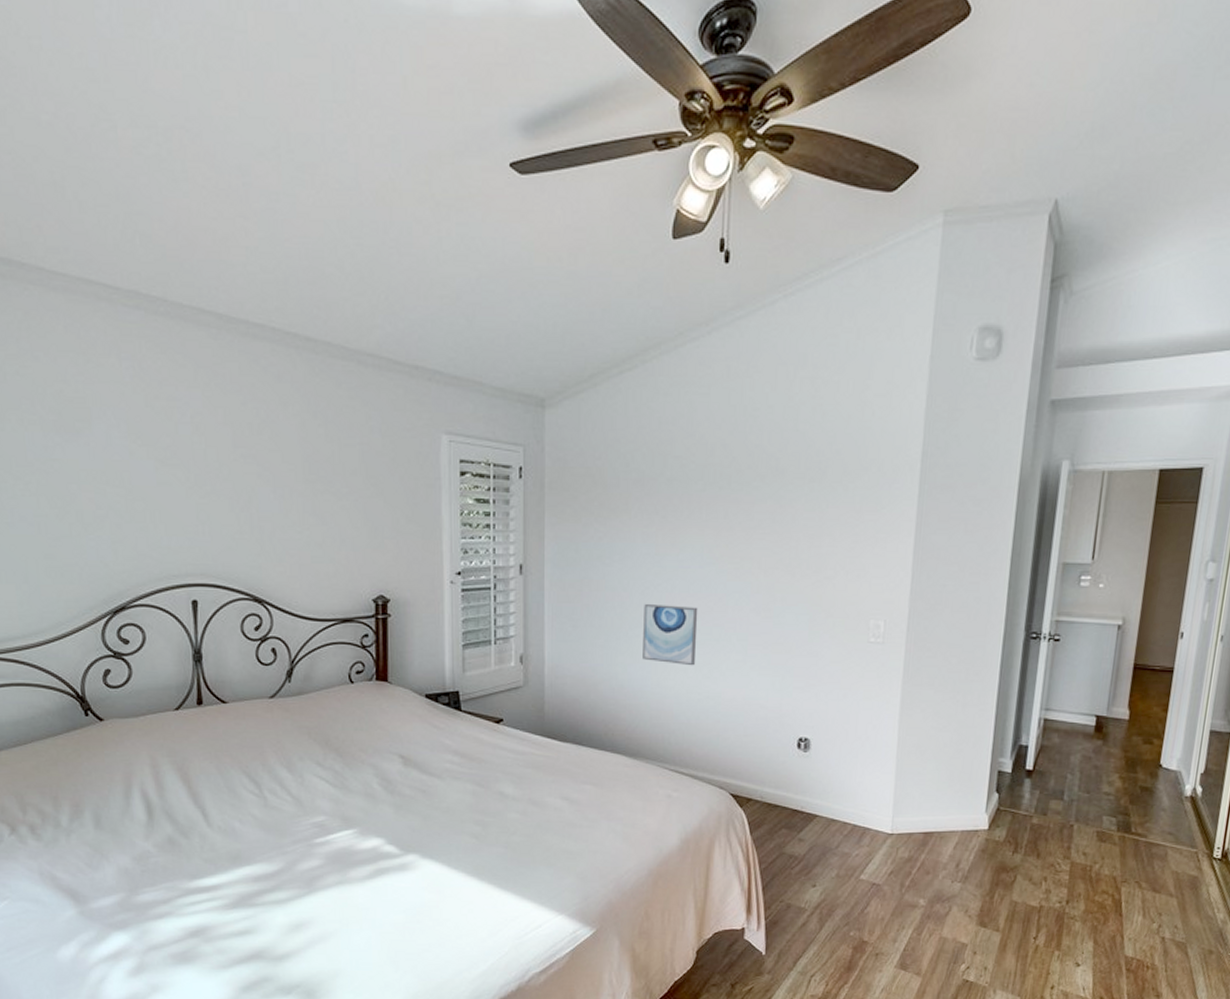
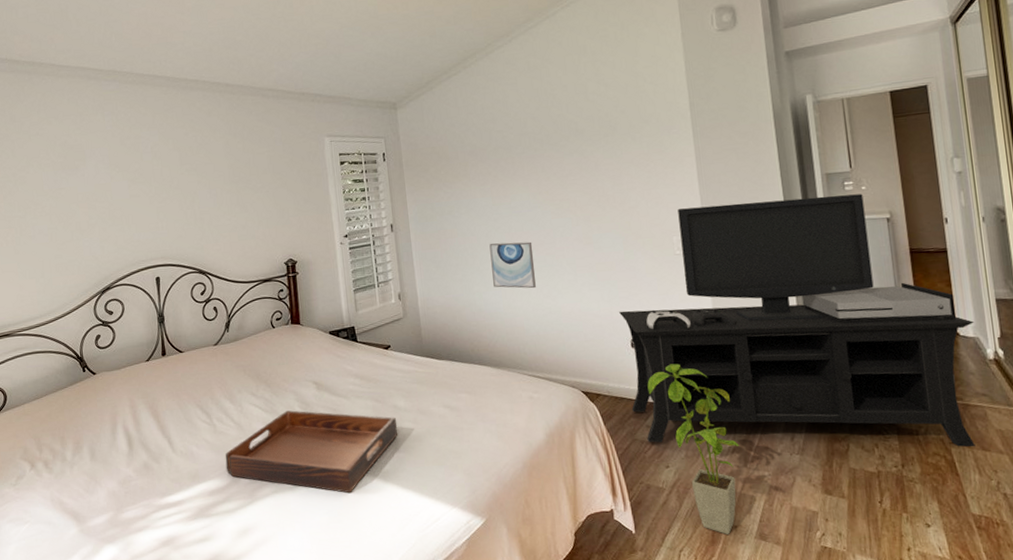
serving tray: none [277,788,502,890] -> present [225,410,398,493]
media console: none [785,586,1180,888] -> present [619,194,976,448]
house plant: none [807,771,899,962] -> present [647,363,740,534]

